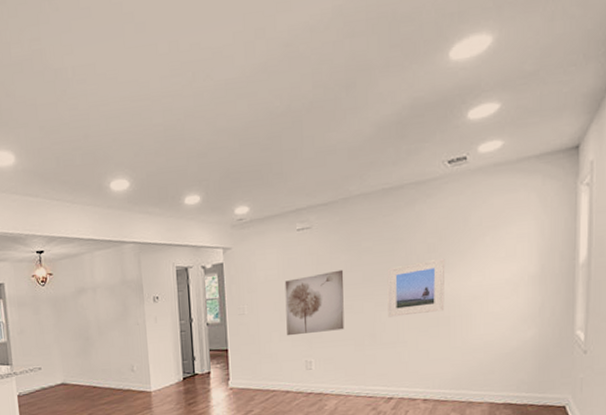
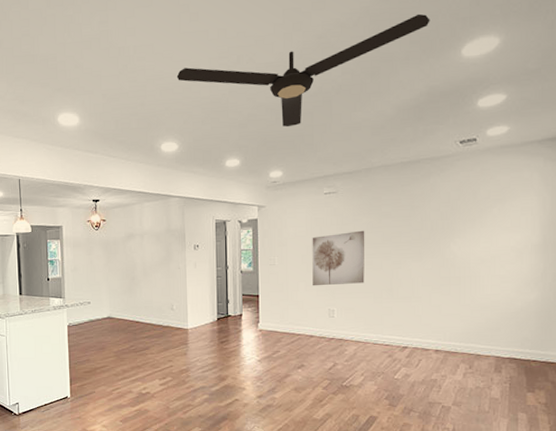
ceiling fan: none [123,10,413,155] -> present [176,13,430,127]
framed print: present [387,257,445,318] -> none [404,225,456,275]

